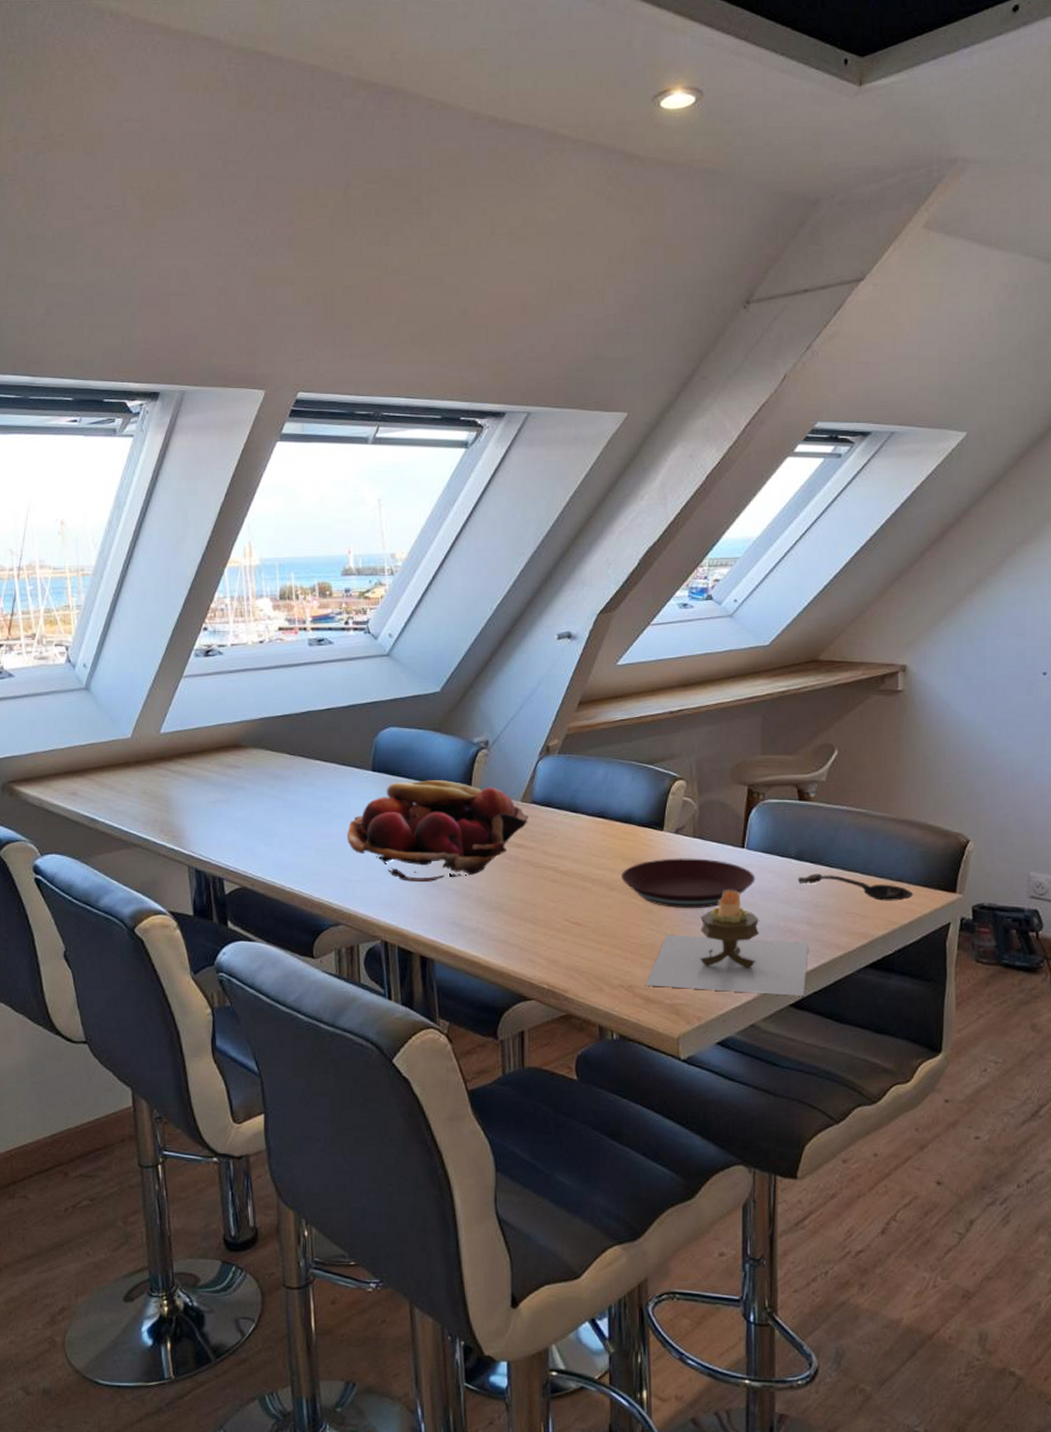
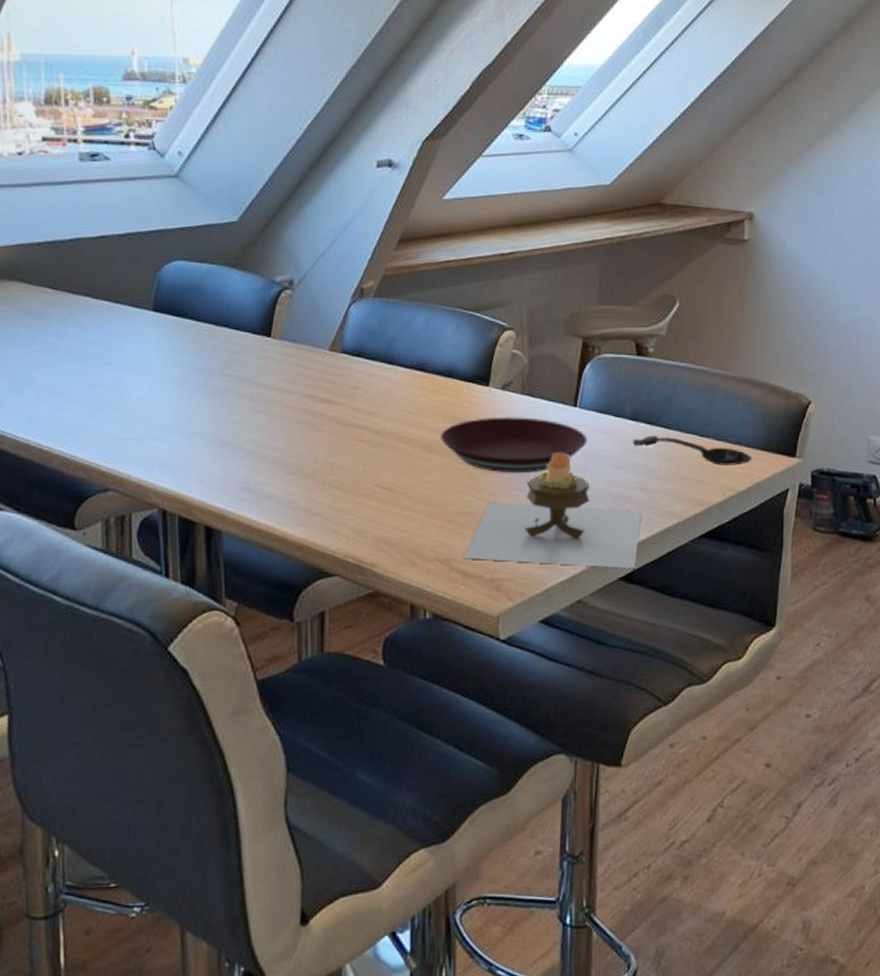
fruit basket: present [347,780,528,882] -> none [120,323,337,441]

